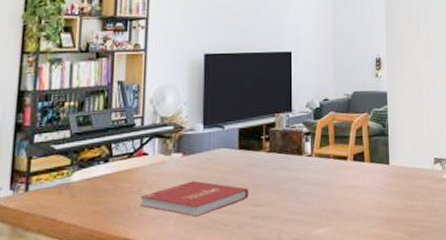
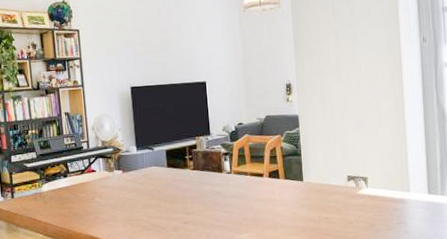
book: present [139,180,249,217] -> none [94,192,180,221]

